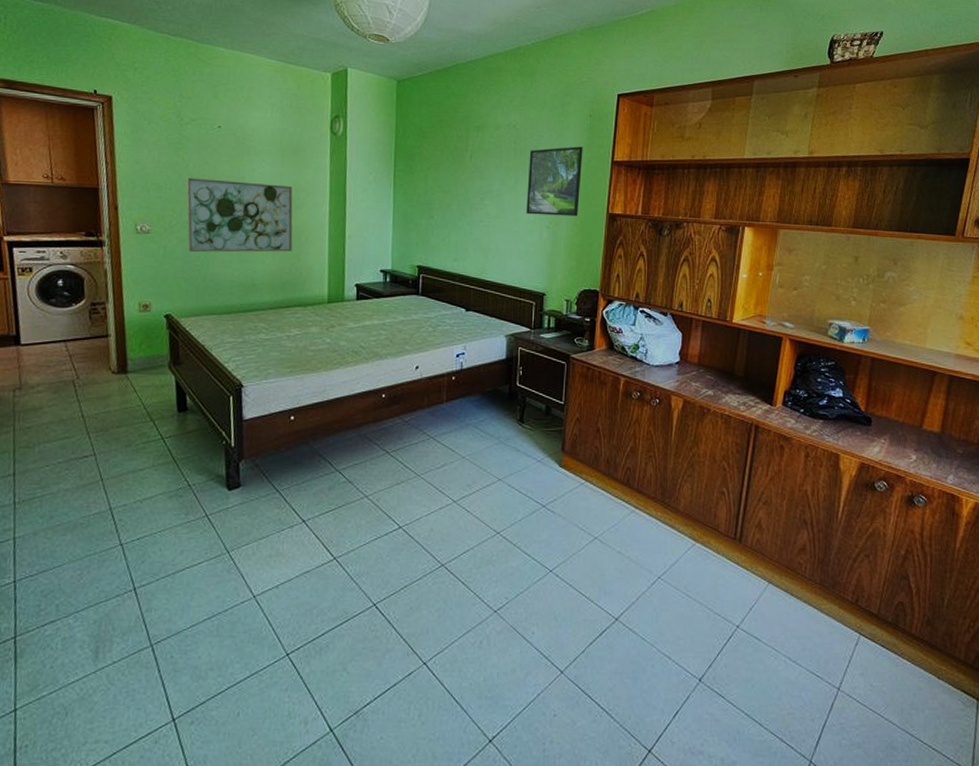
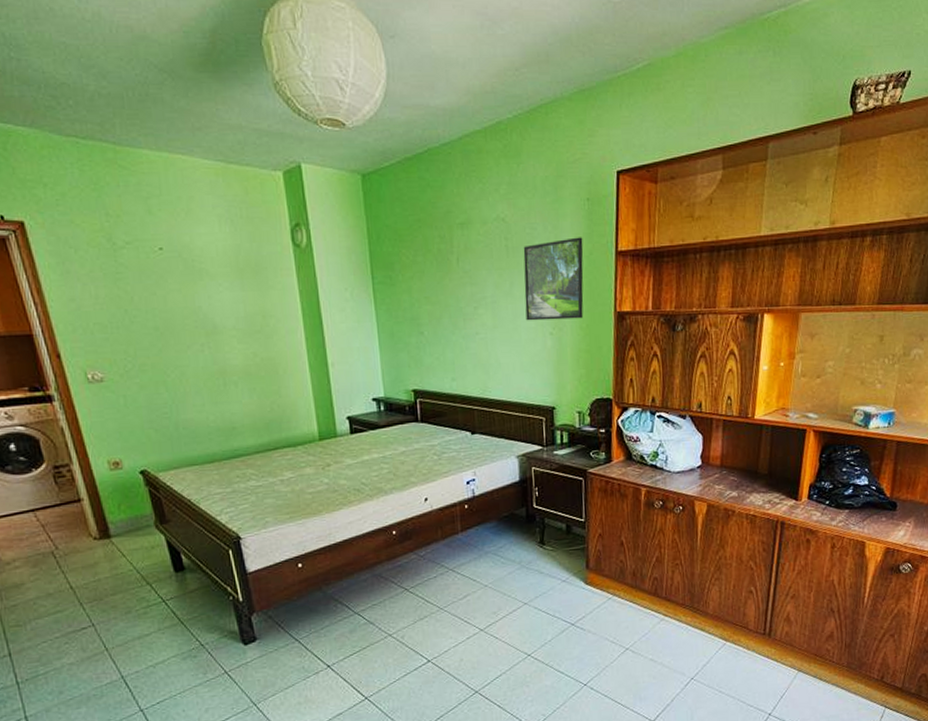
wall art: present [186,178,293,253] -> none [134,312,270,399]

